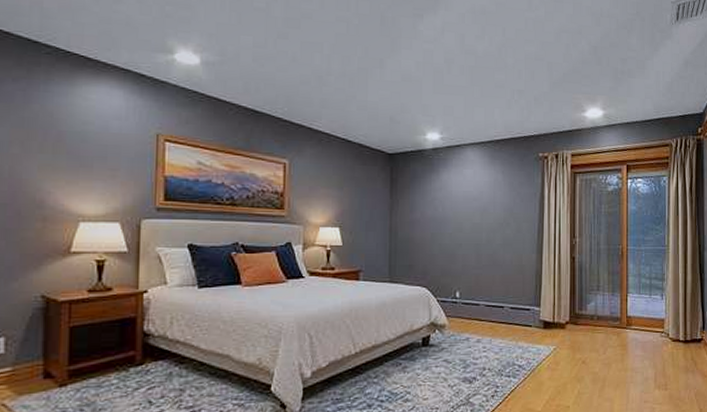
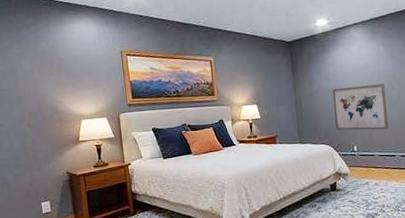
wall art: none [437,218,499,275] -> present [333,83,388,131]

